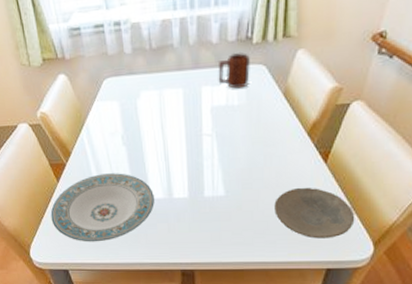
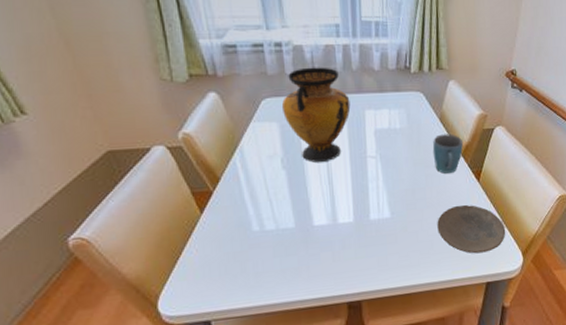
plate: present [50,173,154,242] -> none [189,199,318,283]
vase: none [121,43,187,140] -> present [281,67,351,162]
mug: present [218,51,251,89] -> none [380,79,410,113]
mug: none [273,110,311,153] -> present [432,134,464,174]

